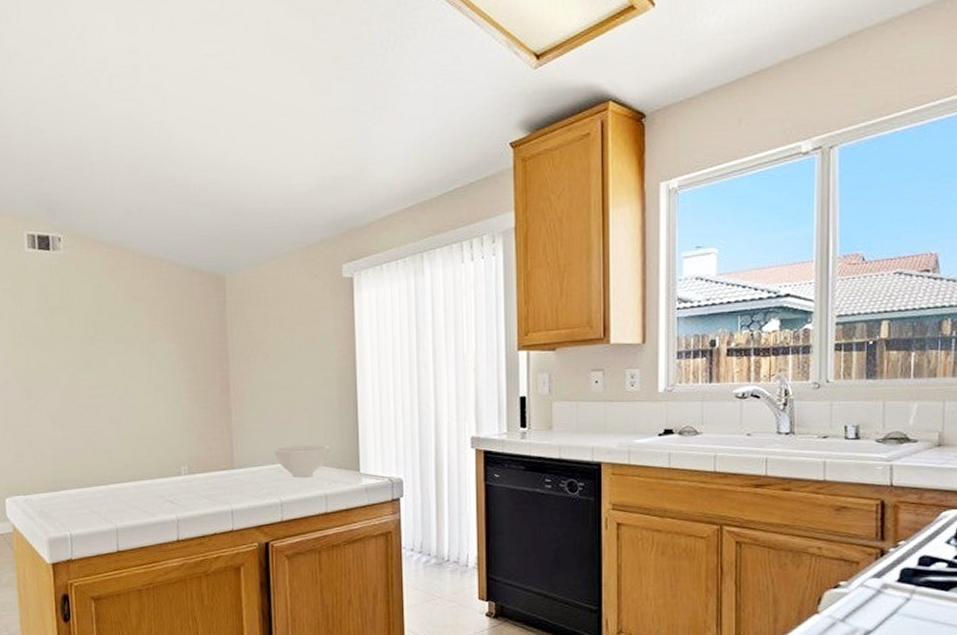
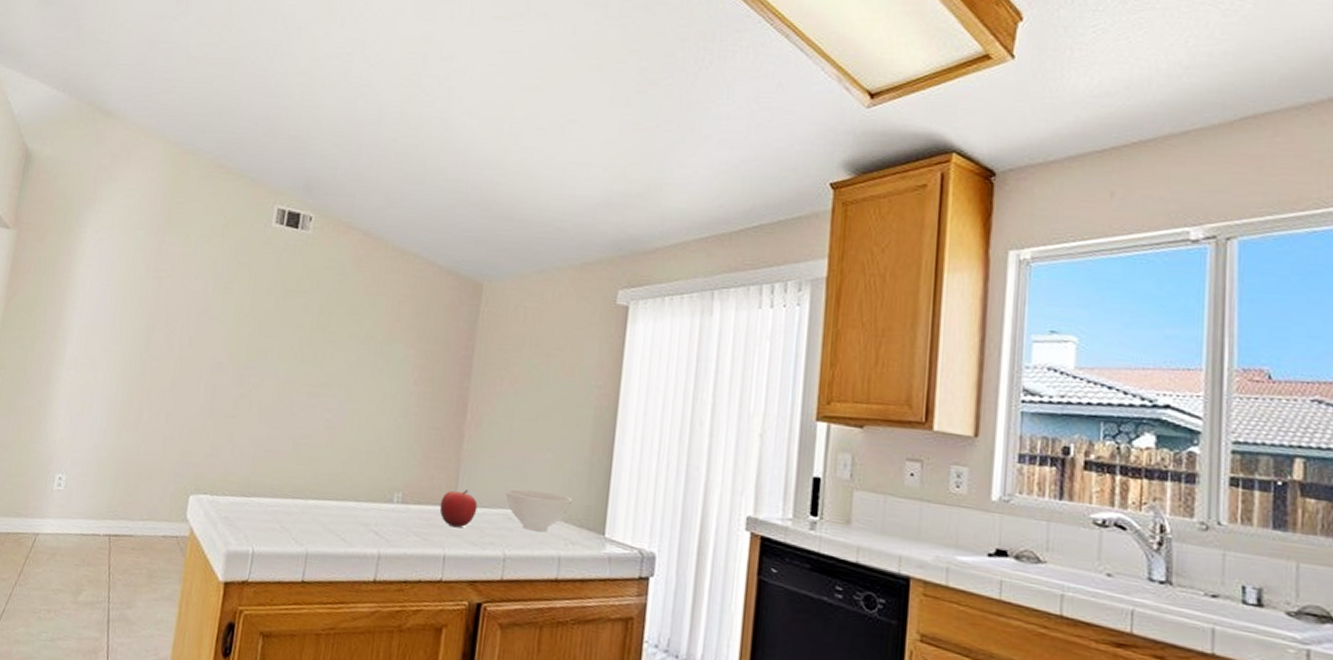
fruit: none [221,454,253,486] -> present [439,490,478,528]

